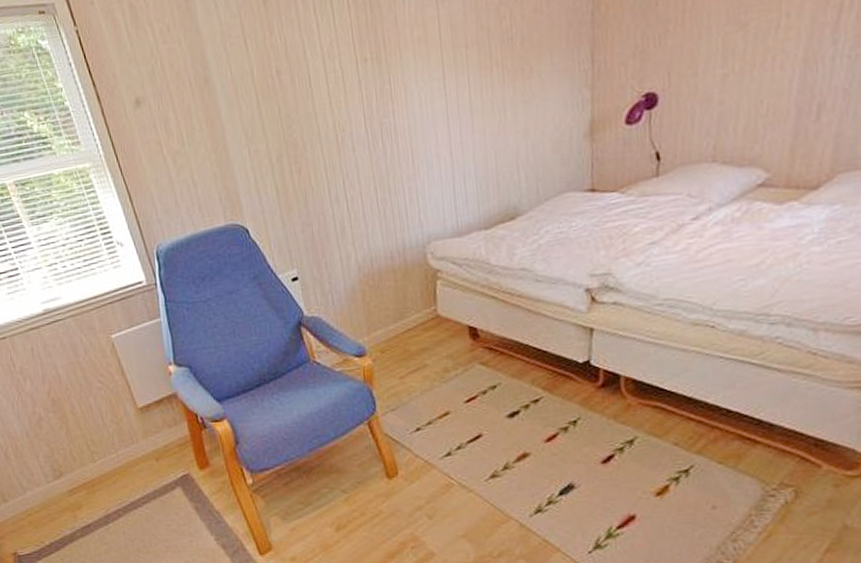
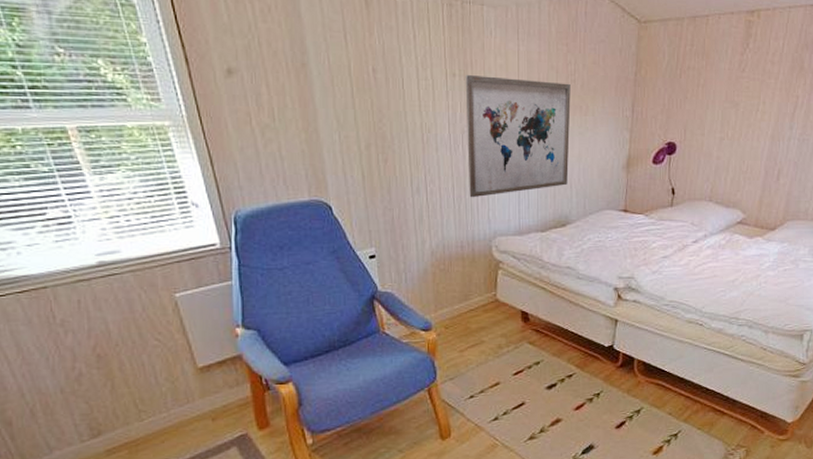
wall art: none [378,42,513,200] -> present [465,74,571,198]

